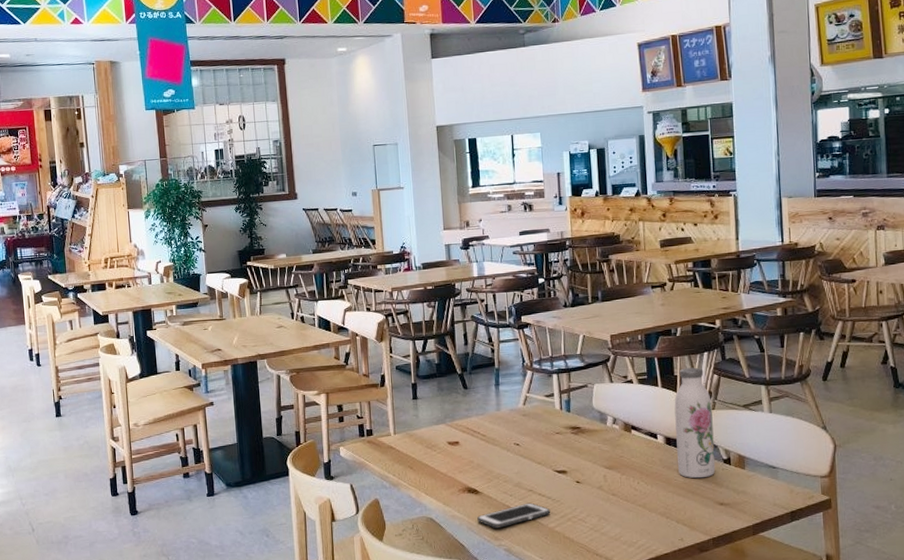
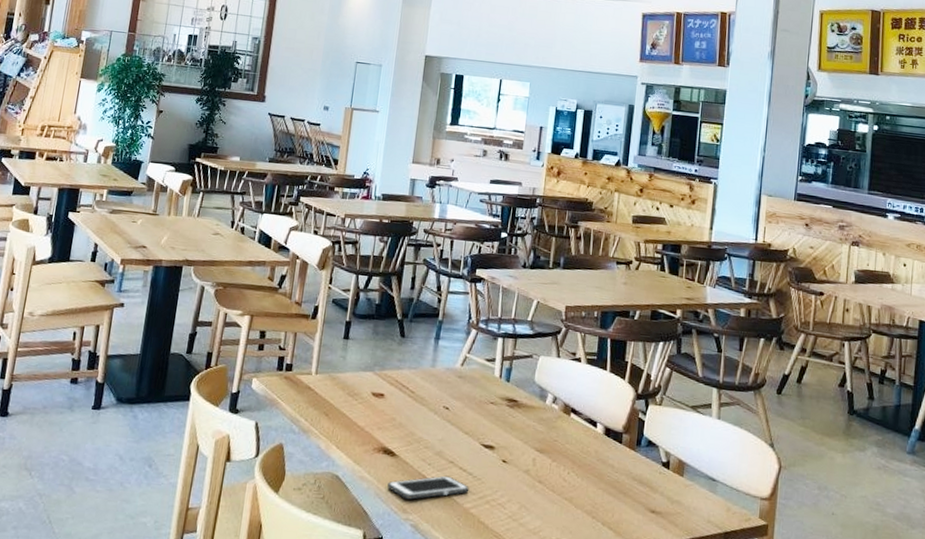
water bottle: present [674,367,716,479] -> none [613,355,660,479]

